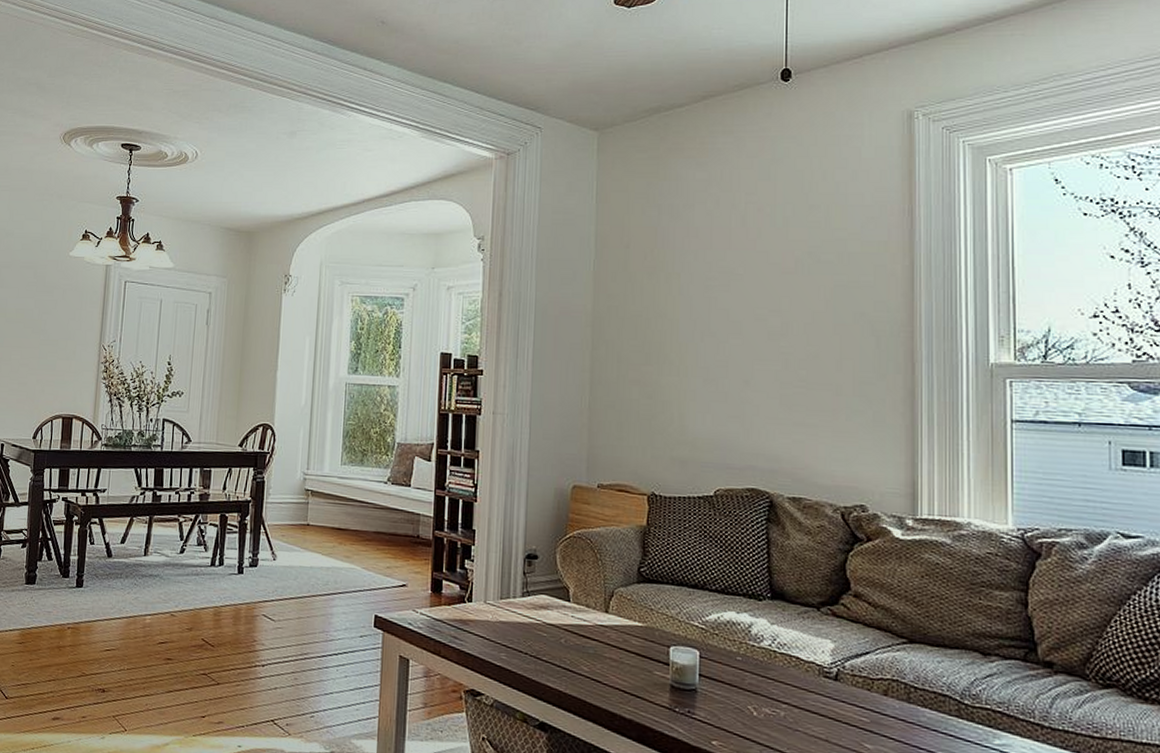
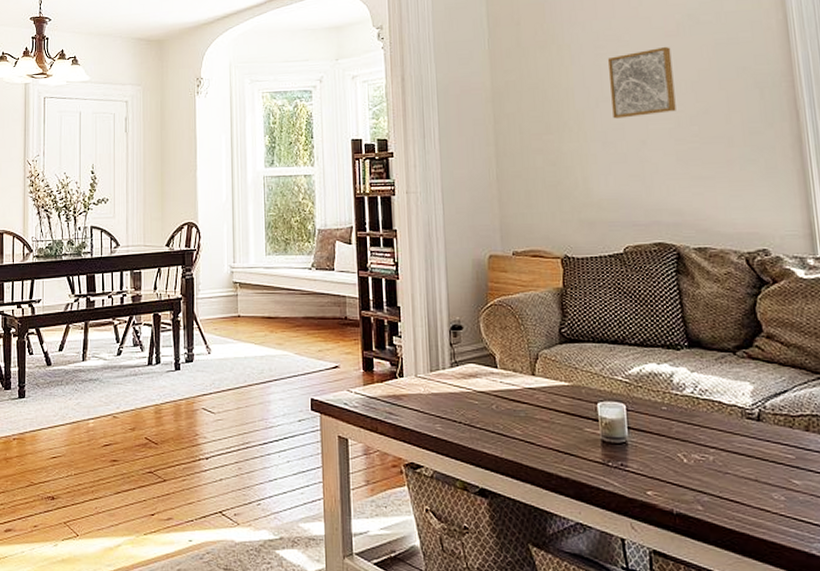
wall art: none [718,283,786,356] -> present [608,46,676,119]

